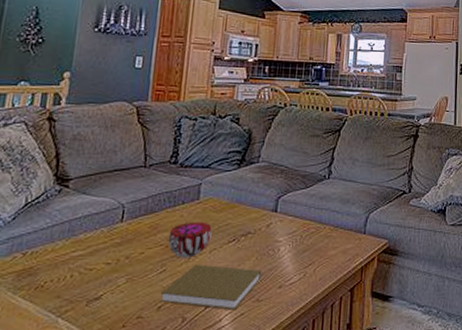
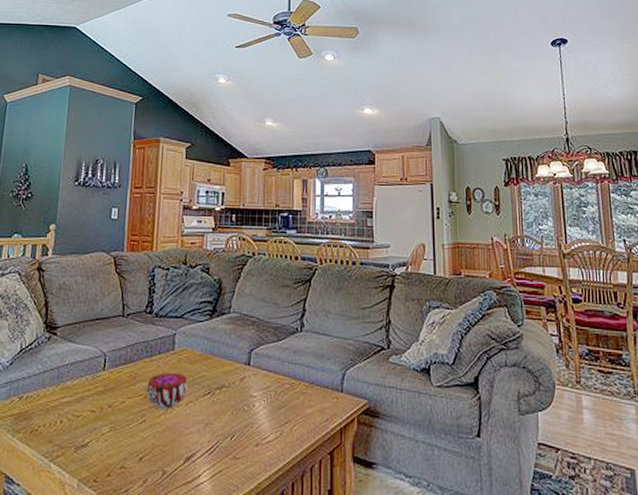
book: present [161,264,262,310] -> none [142,416,238,466]

